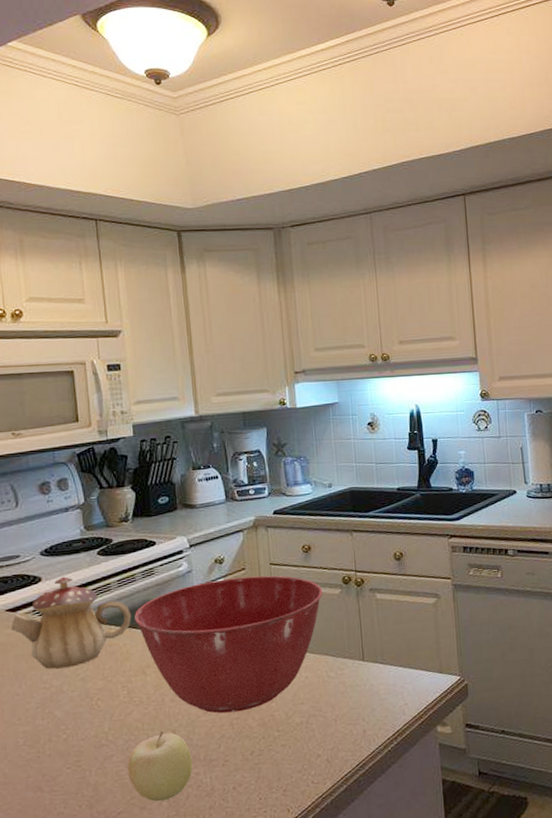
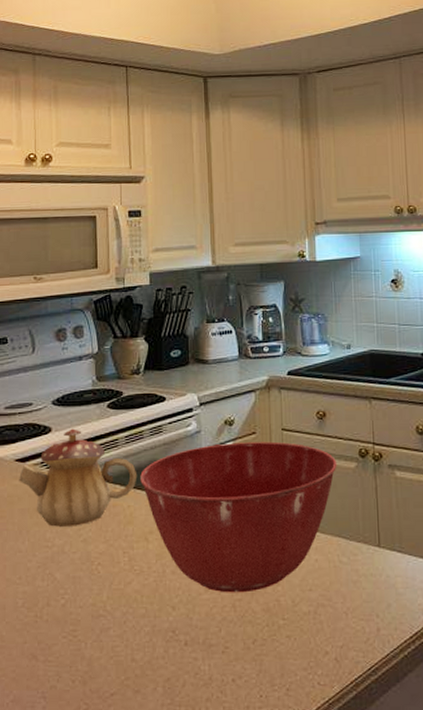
fruit: present [127,730,193,802] -> none [124,605,190,686]

